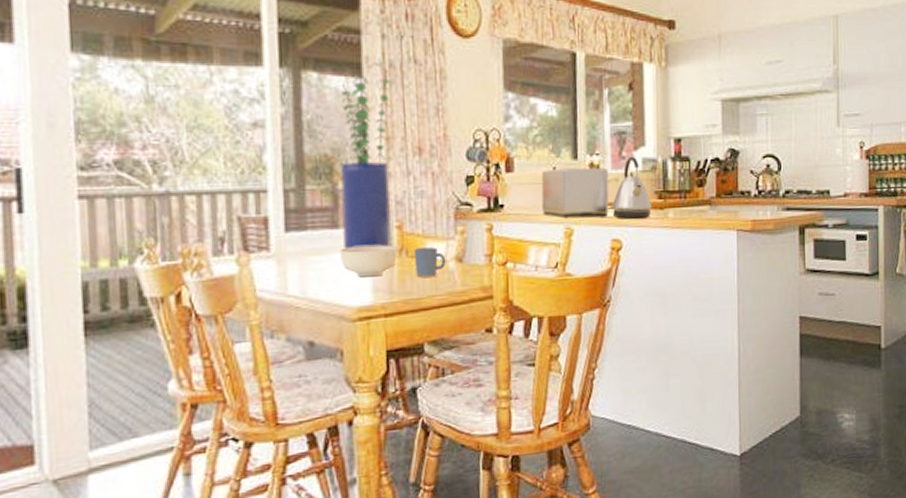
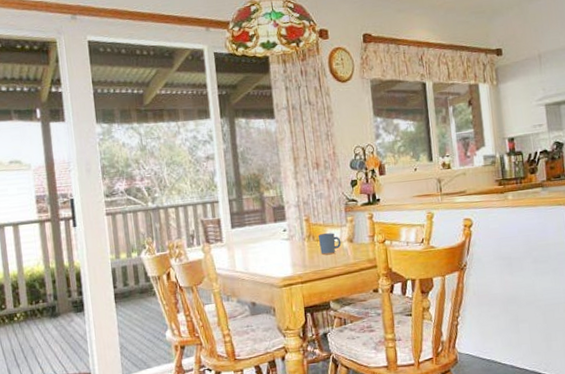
bowl: present [339,245,398,278] -> none [267,233,307,257]
vase: present [340,67,391,249] -> none [262,110,302,238]
toaster: present [541,167,609,219] -> none [406,166,460,206]
kettle: present [611,155,653,220] -> none [462,154,495,204]

